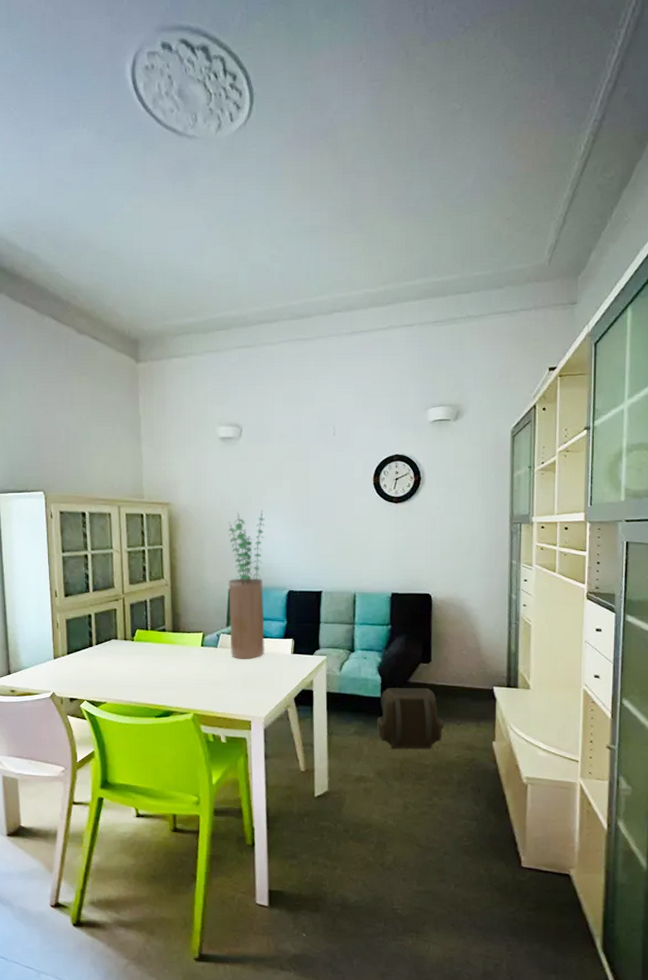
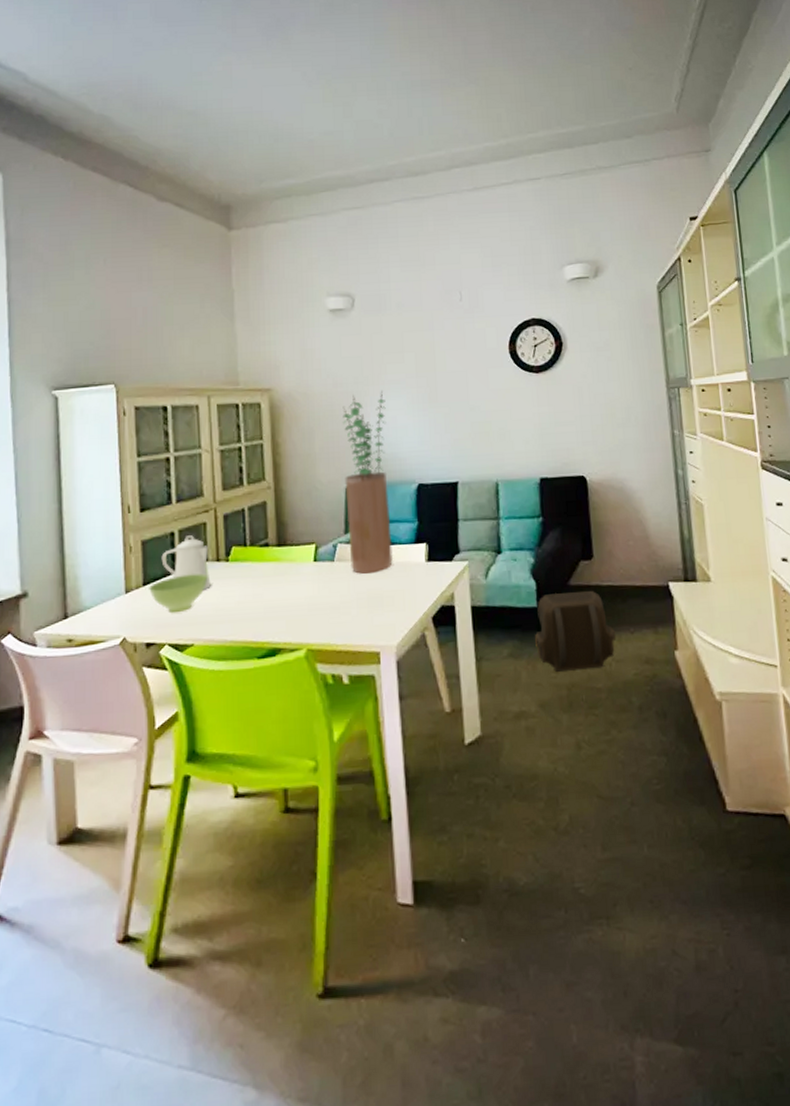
bowl: none [72,648,117,677] -> present [149,573,208,612]
teapot: none [81,618,121,662] -> present [161,535,212,590]

